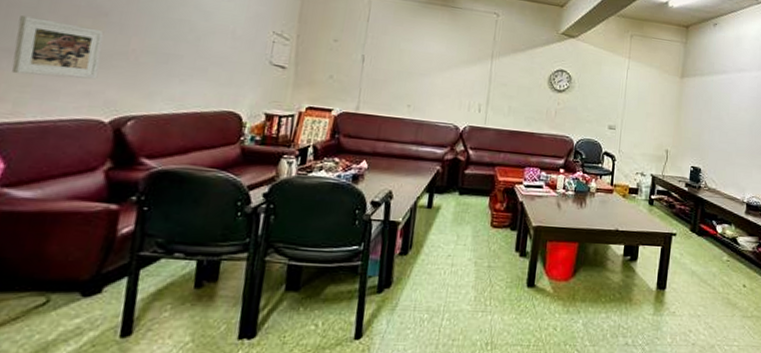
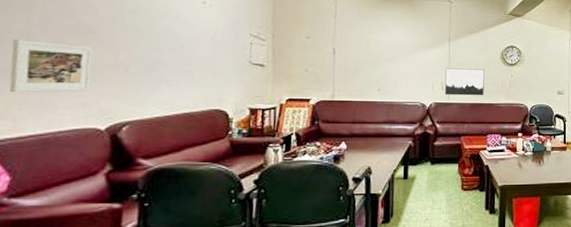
wall art: none [481,88,529,124] -> present [445,68,485,96]

